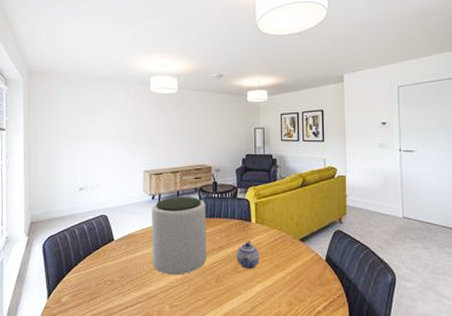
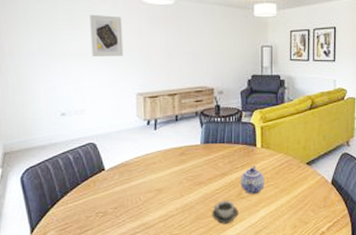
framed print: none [107,102,134,138] -> present [90,14,124,56]
plant pot: present [152,196,207,275] -> none [147,120,209,204]
cup: none [210,274,235,298] -> present [212,200,239,225]

